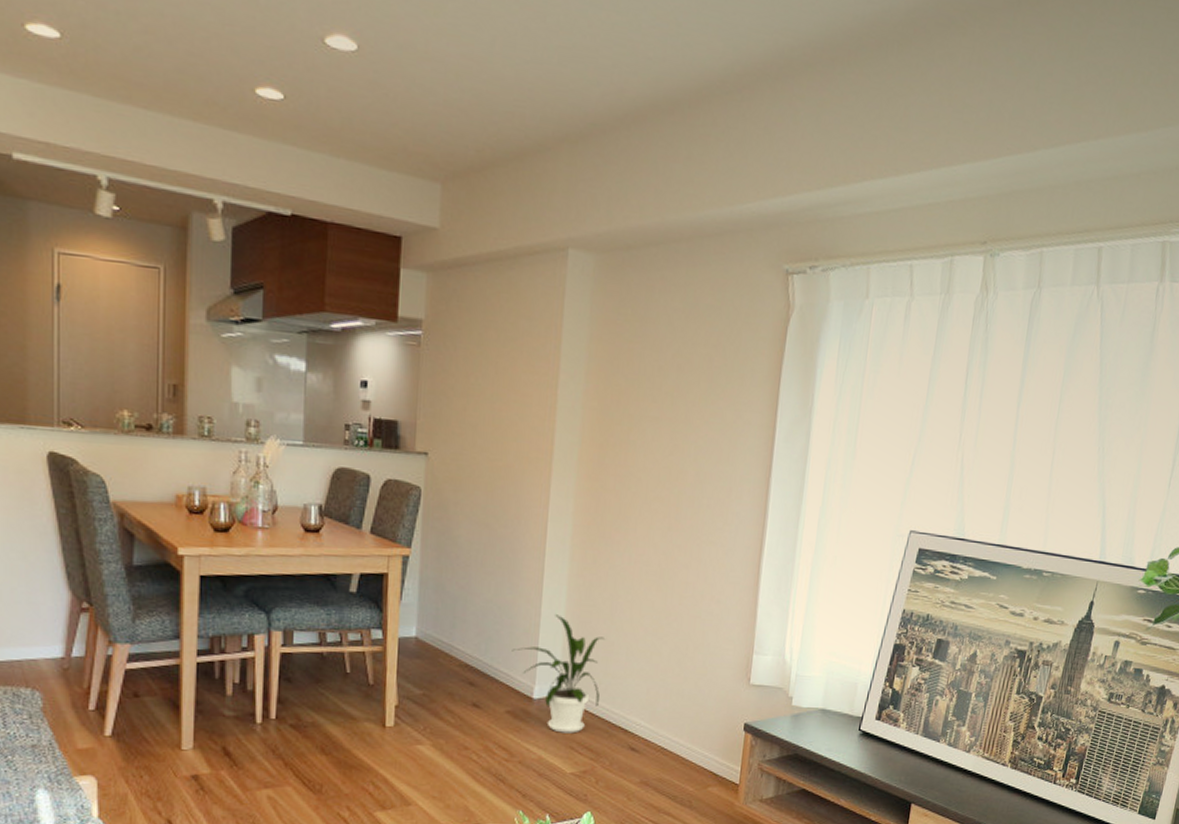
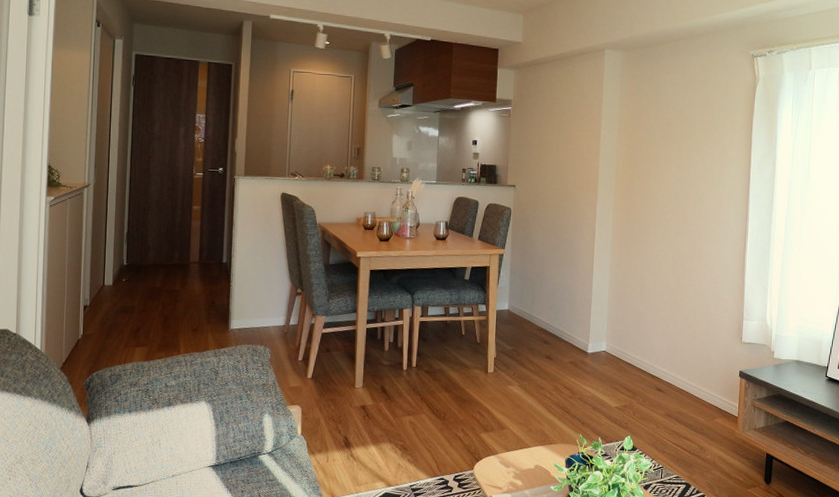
house plant: present [512,614,604,734] -> none [572,293,636,378]

